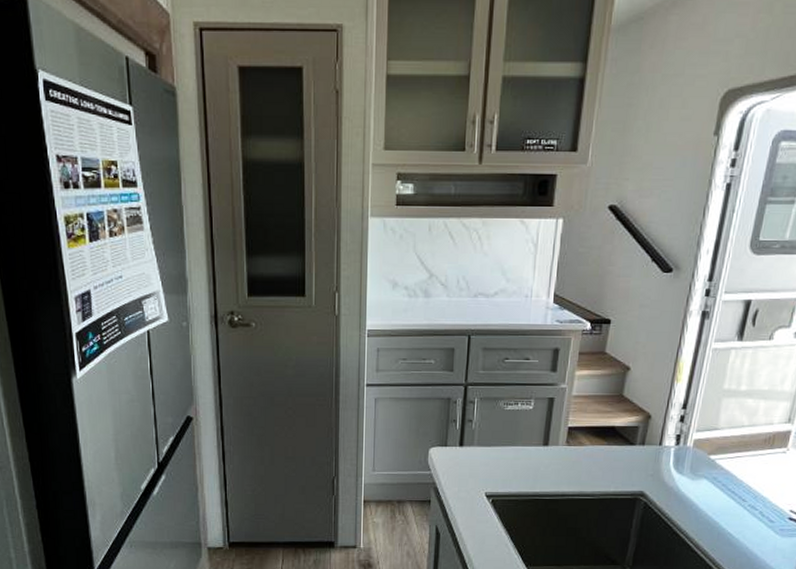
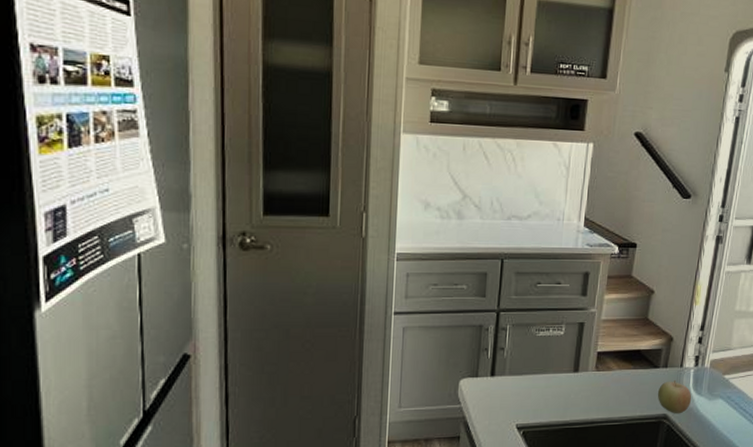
fruit: none [633,458,672,492] -> present [657,381,692,414]

